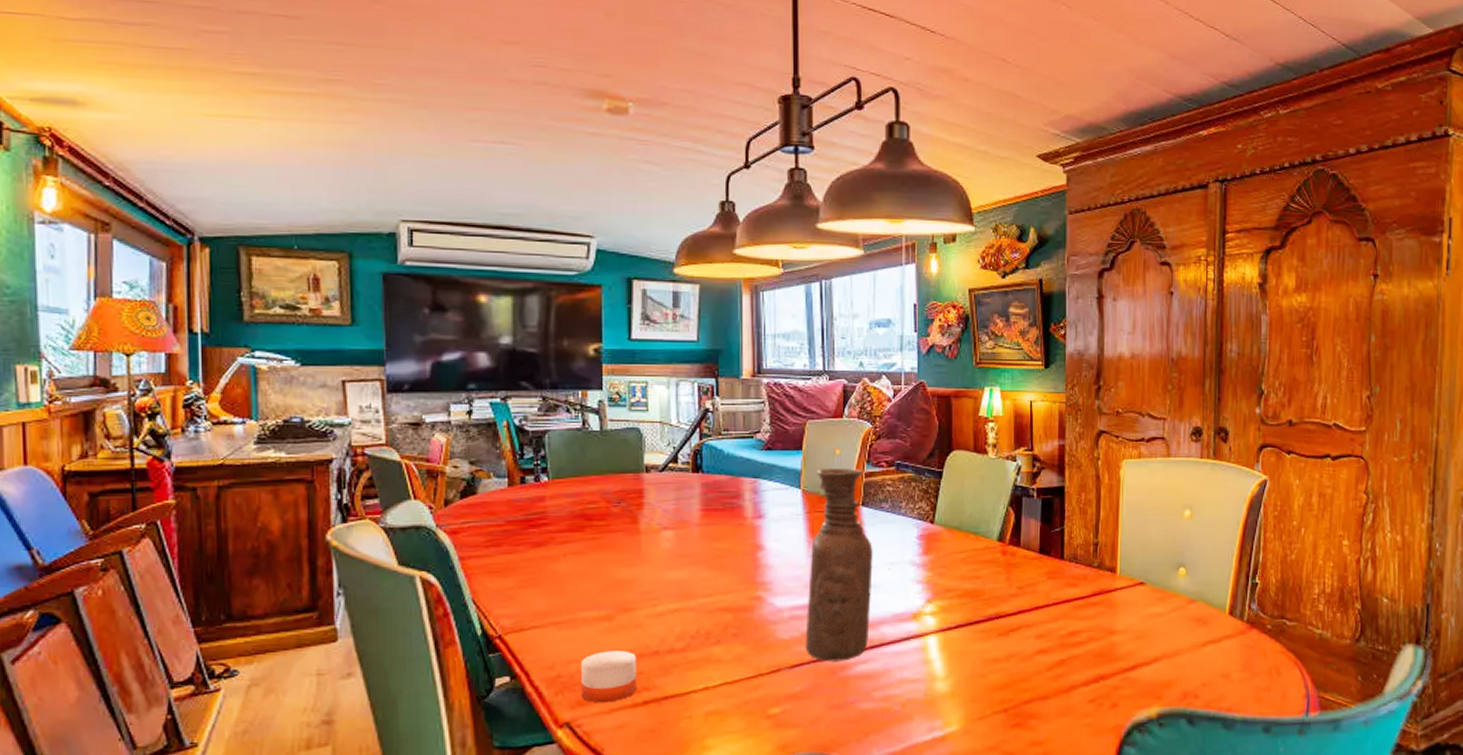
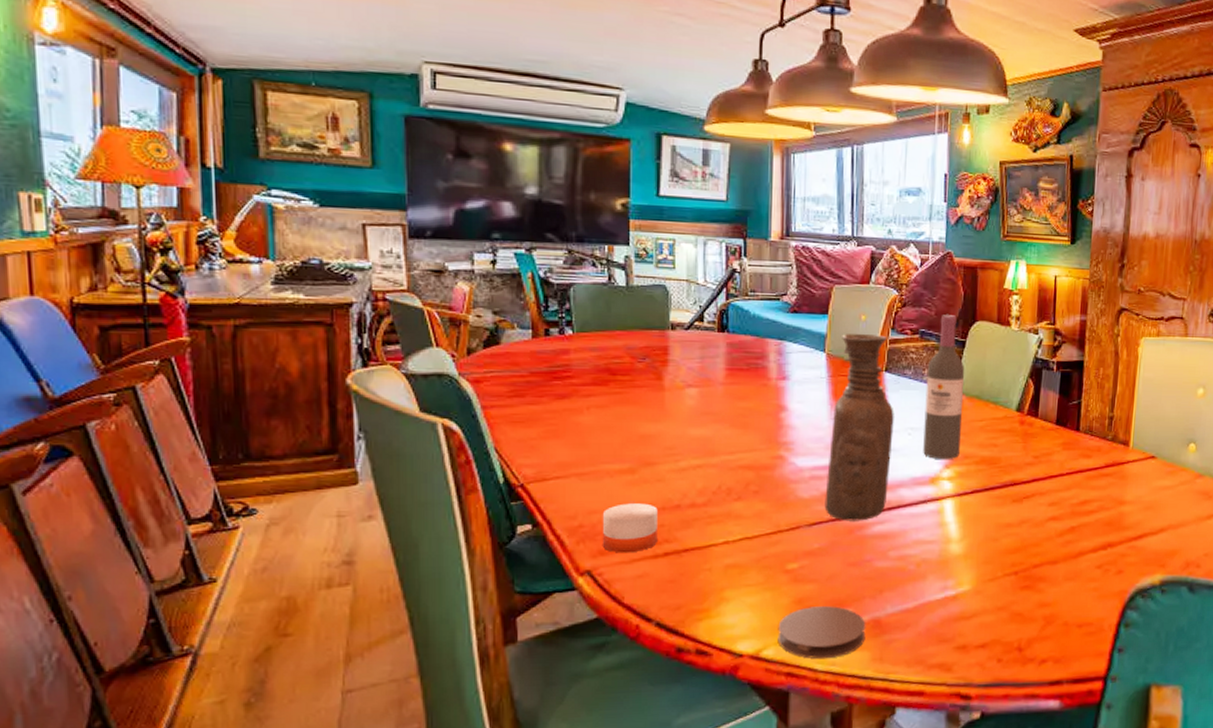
wine bottle: none [904,445,943,594] -> present [923,315,965,459]

